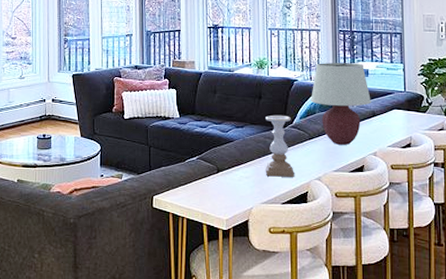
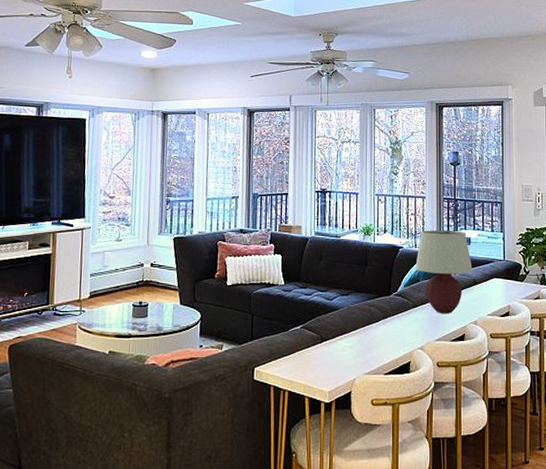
candle holder: present [265,115,294,177] -> none [369,282,398,347]

